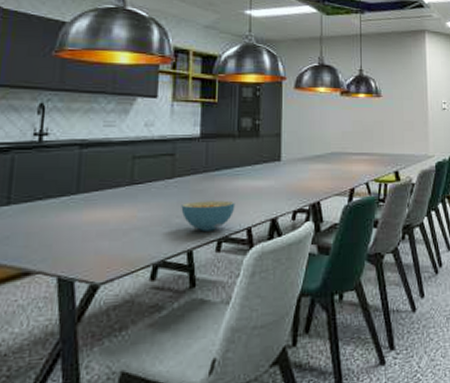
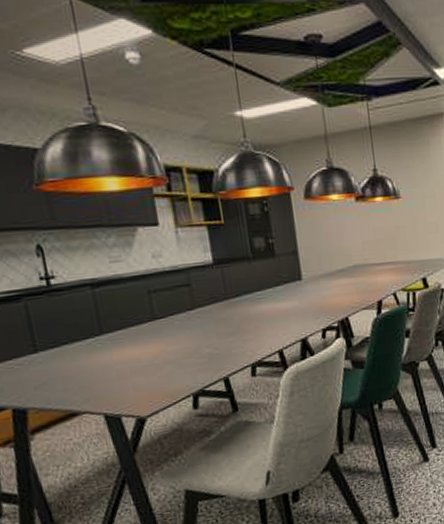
cereal bowl: present [181,200,235,232] -> none [208,326,263,359]

